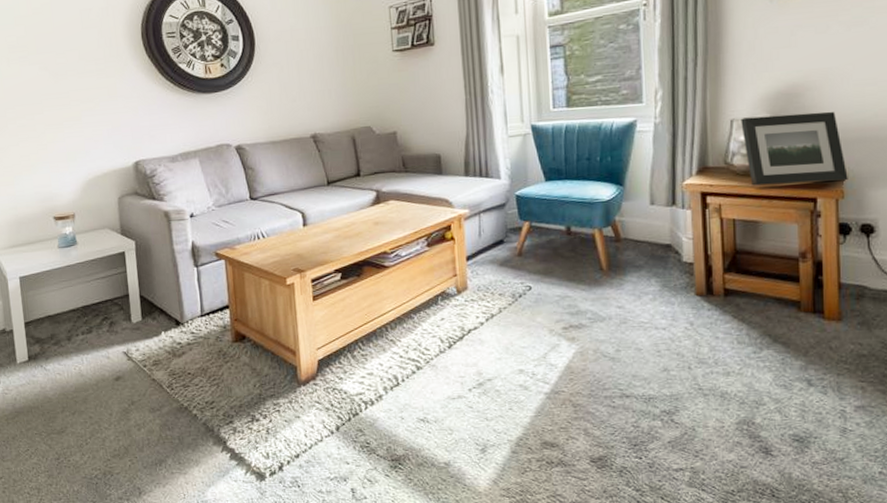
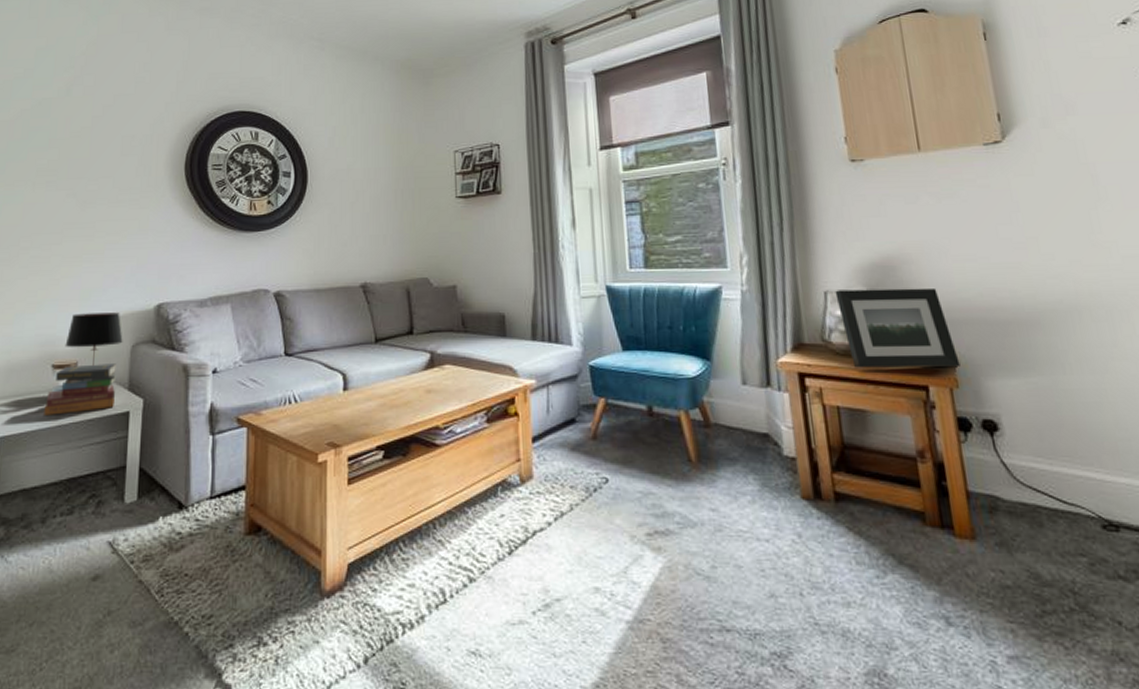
books: none [53,213,111,258] -> present [44,363,116,415]
table lamp: none [61,170,110,216] -> present [65,312,123,365]

